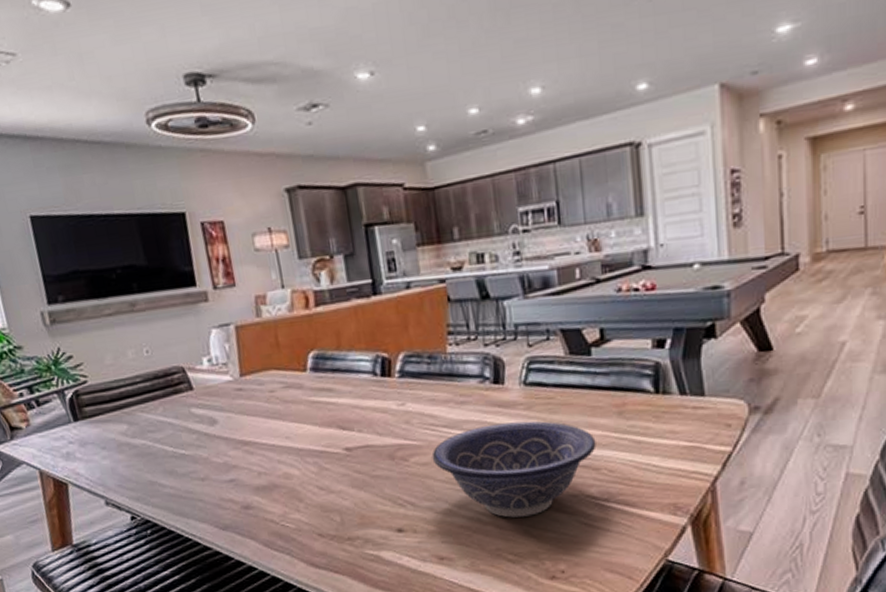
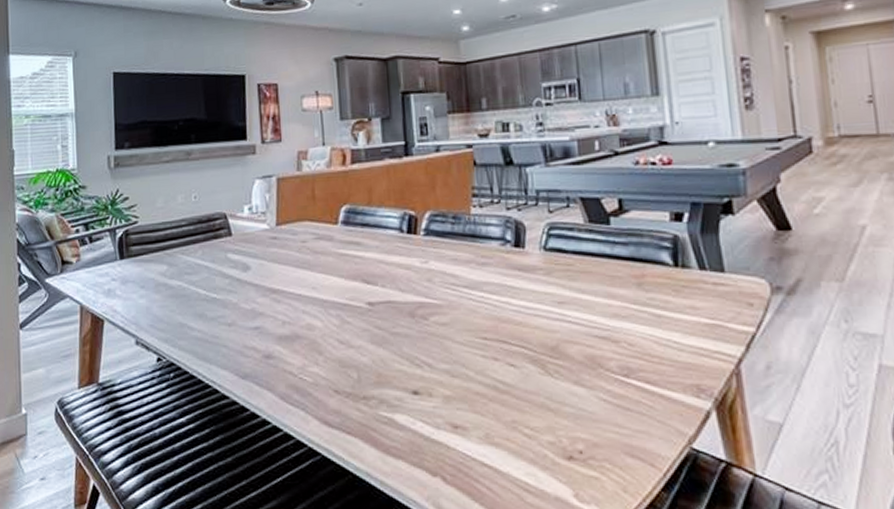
decorative bowl: present [431,421,596,518] -> none [451,287,616,388]

